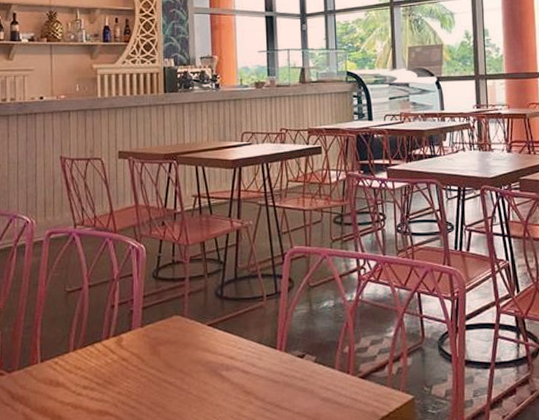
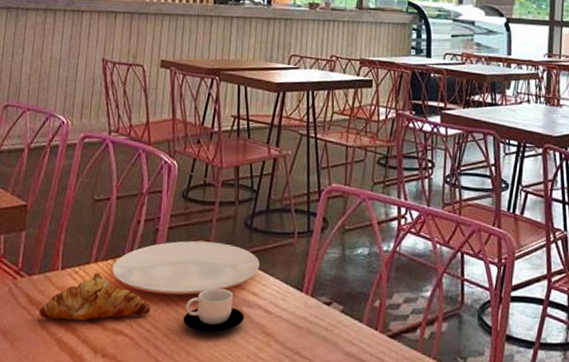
croissant: none [23,359,134,412] -> present [39,272,151,321]
plate: none [91,315,233,372] -> present [111,240,260,295]
cup: none [166,356,224,400] -> present [183,287,244,333]

